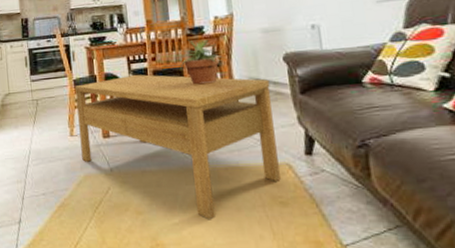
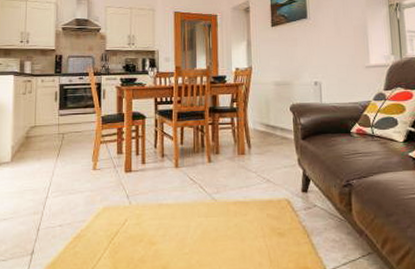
coffee table: present [74,74,281,220] -> none [102,115,280,250]
potted plant: present [175,39,225,85] -> none [199,86,242,127]

